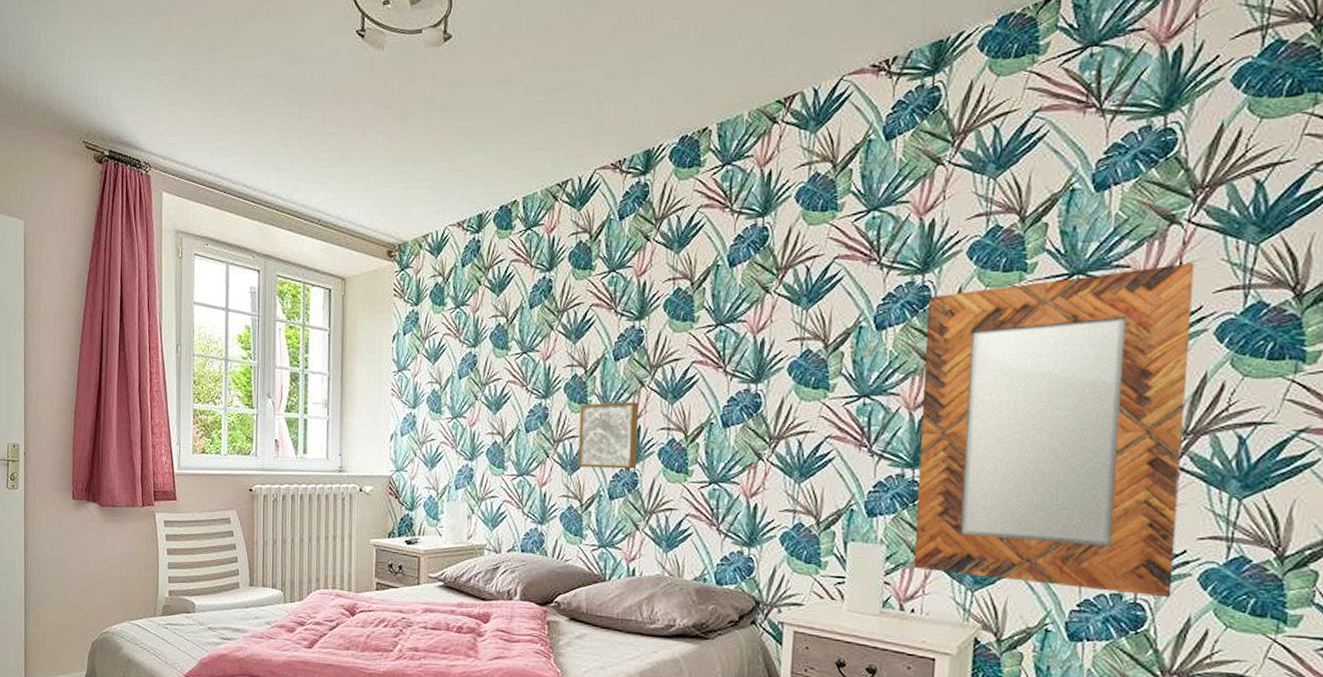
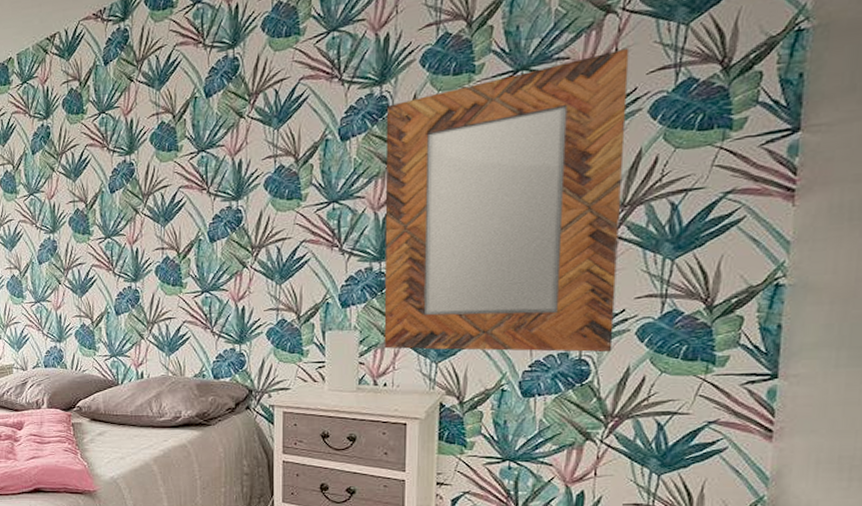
wall art: present [578,402,639,469] -> none [84,228,138,290]

